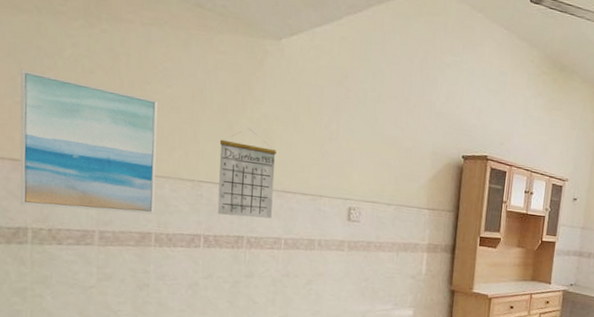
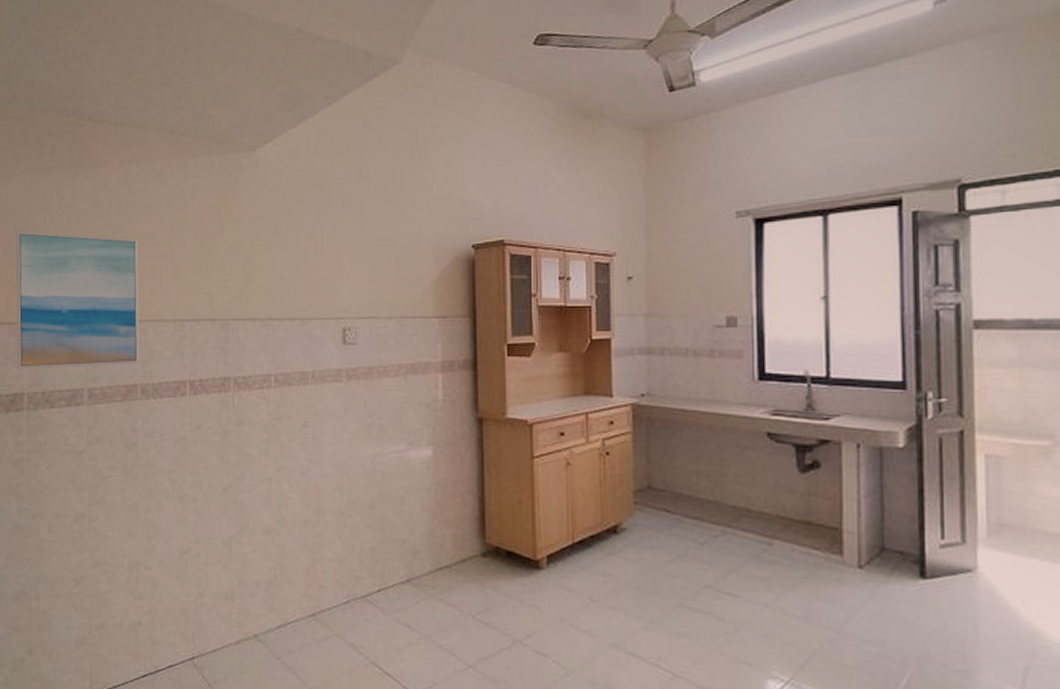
calendar: present [217,129,276,219] -> none [199,254,258,356]

